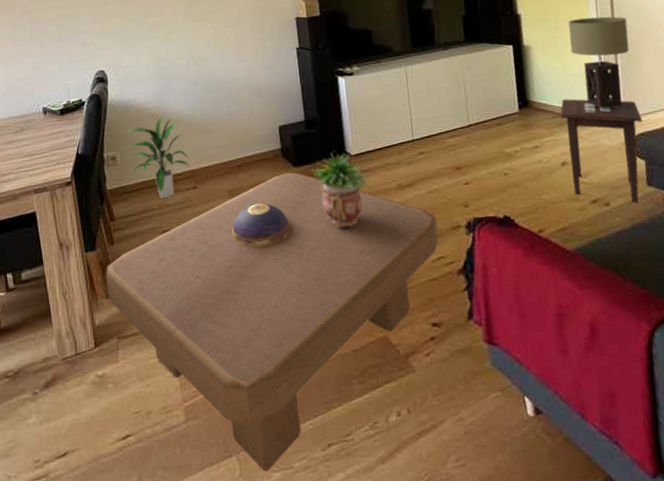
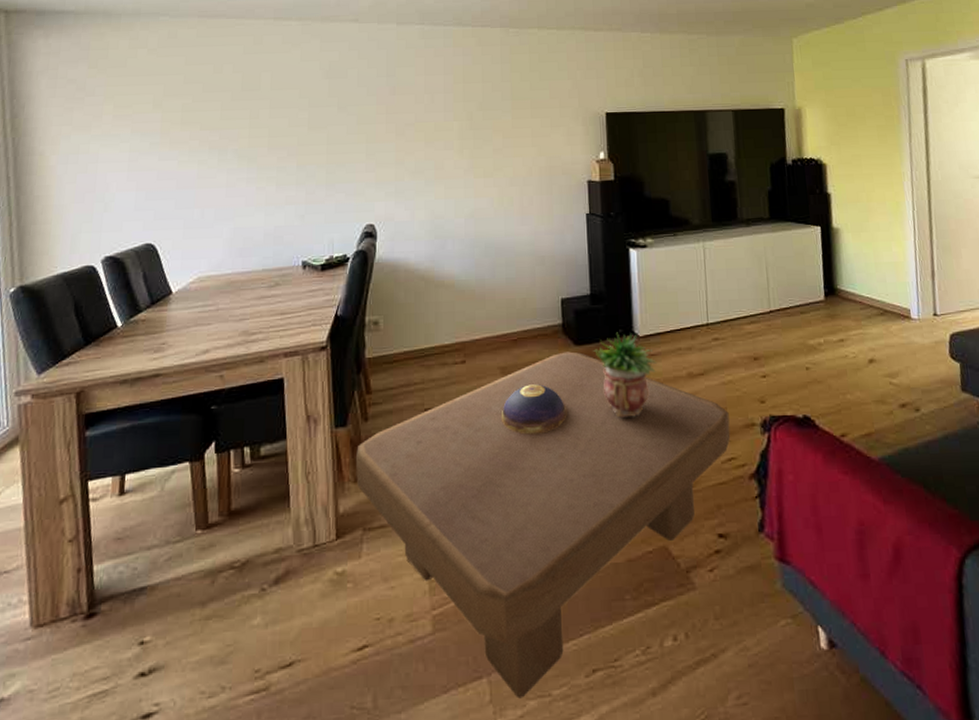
indoor plant: present [127,114,190,199] -> none [392,277,460,373]
side table: present [560,98,643,203] -> none [869,289,959,411]
table lamp: present [568,16,629,108] -> none [881,202,946,302]

